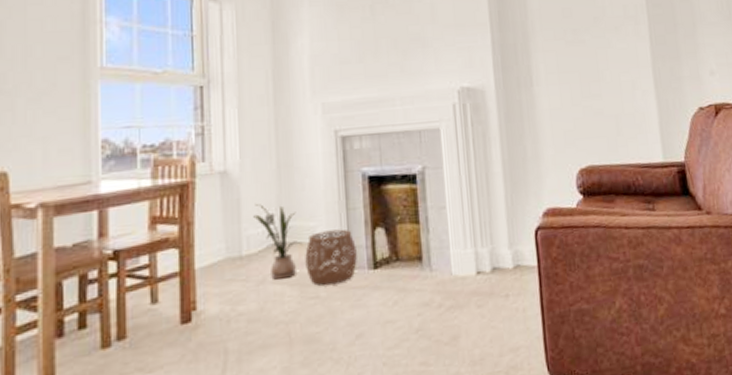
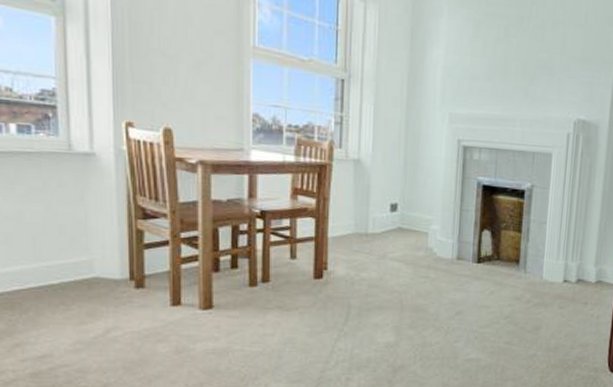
house plant: present [253,204,303,280] -> none [380,193,420,258]
woven basket: present [305,229,357,286] -> none [420,224,465,269]

